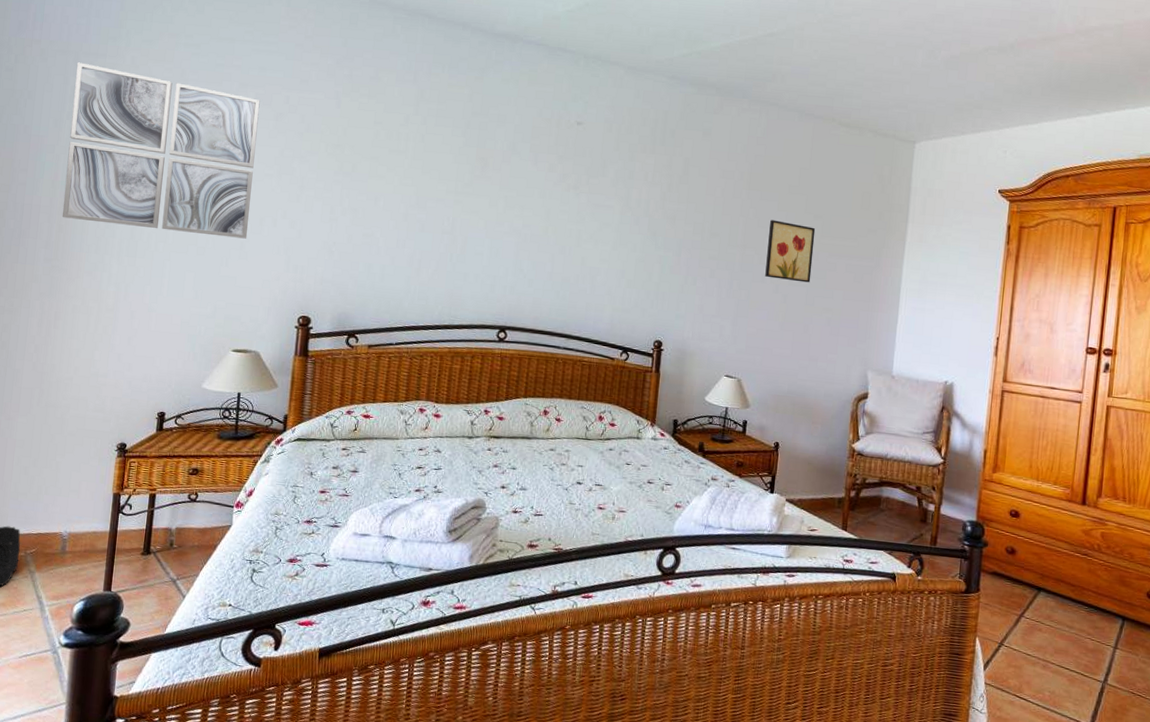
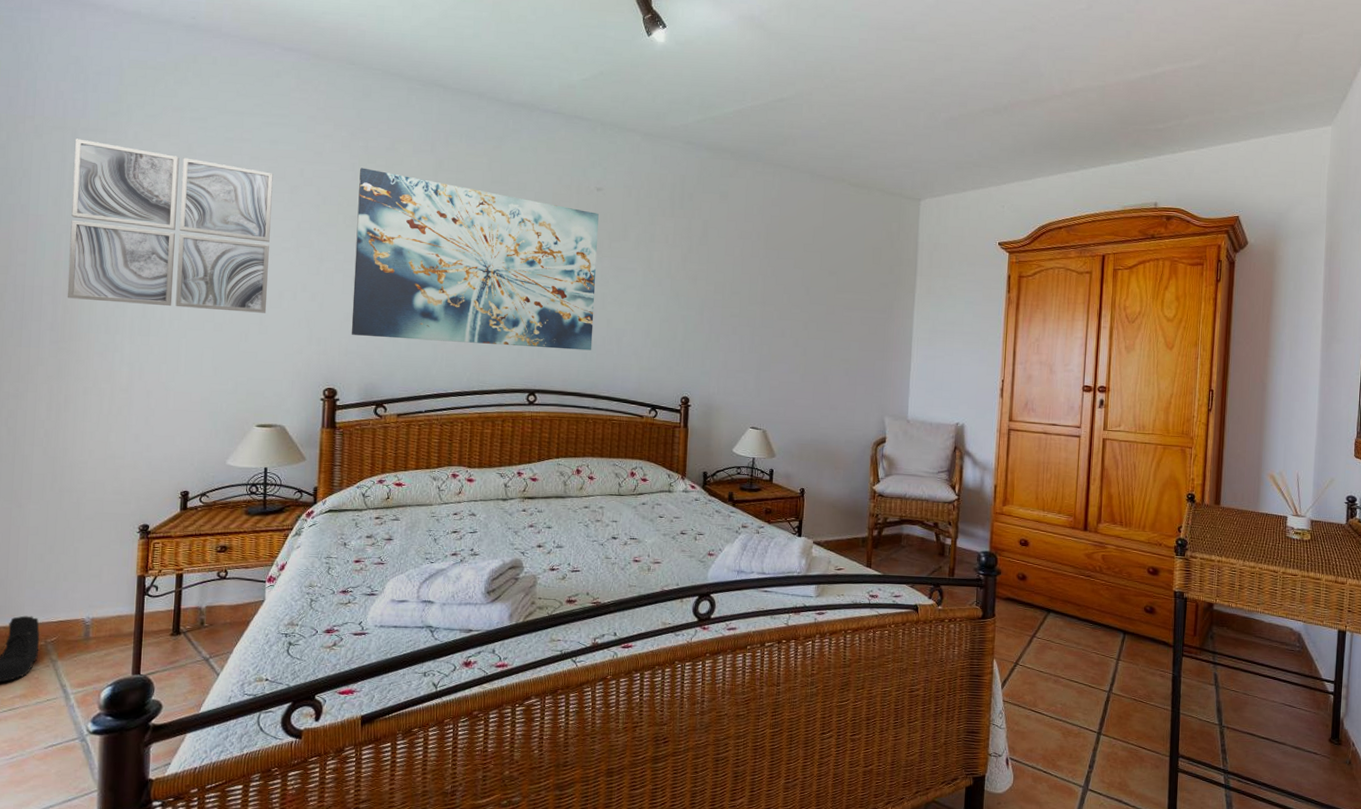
wall art: none [327,96,578,289] -> present [351,167,599,351]
wall art: present [765,220,816,283] -> none [785,277,831,336]

